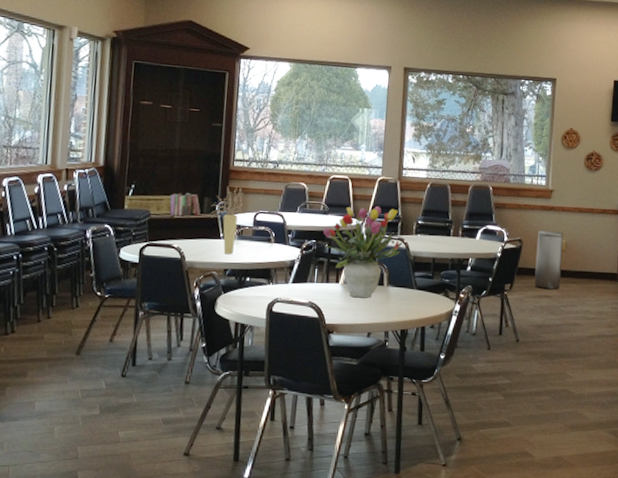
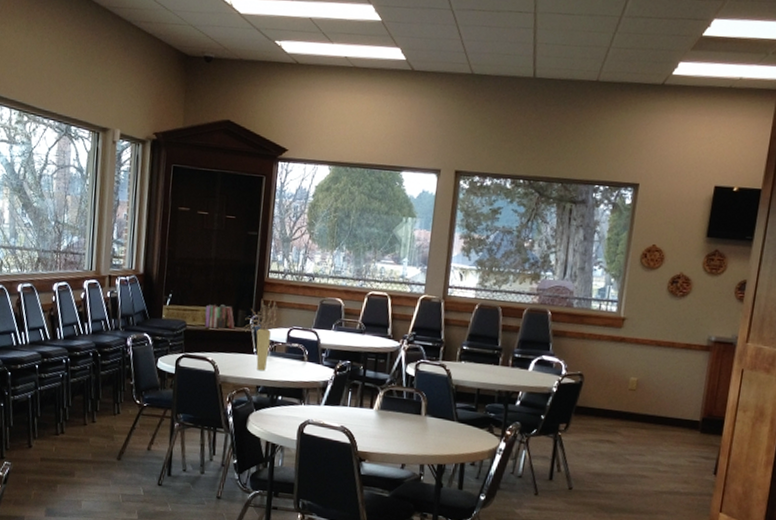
flower arrangement: present [323,205,403,298] -> none [359,326,445,428]
pedal bin: present [534,230,564,290] -> none [594,364,635,435]

